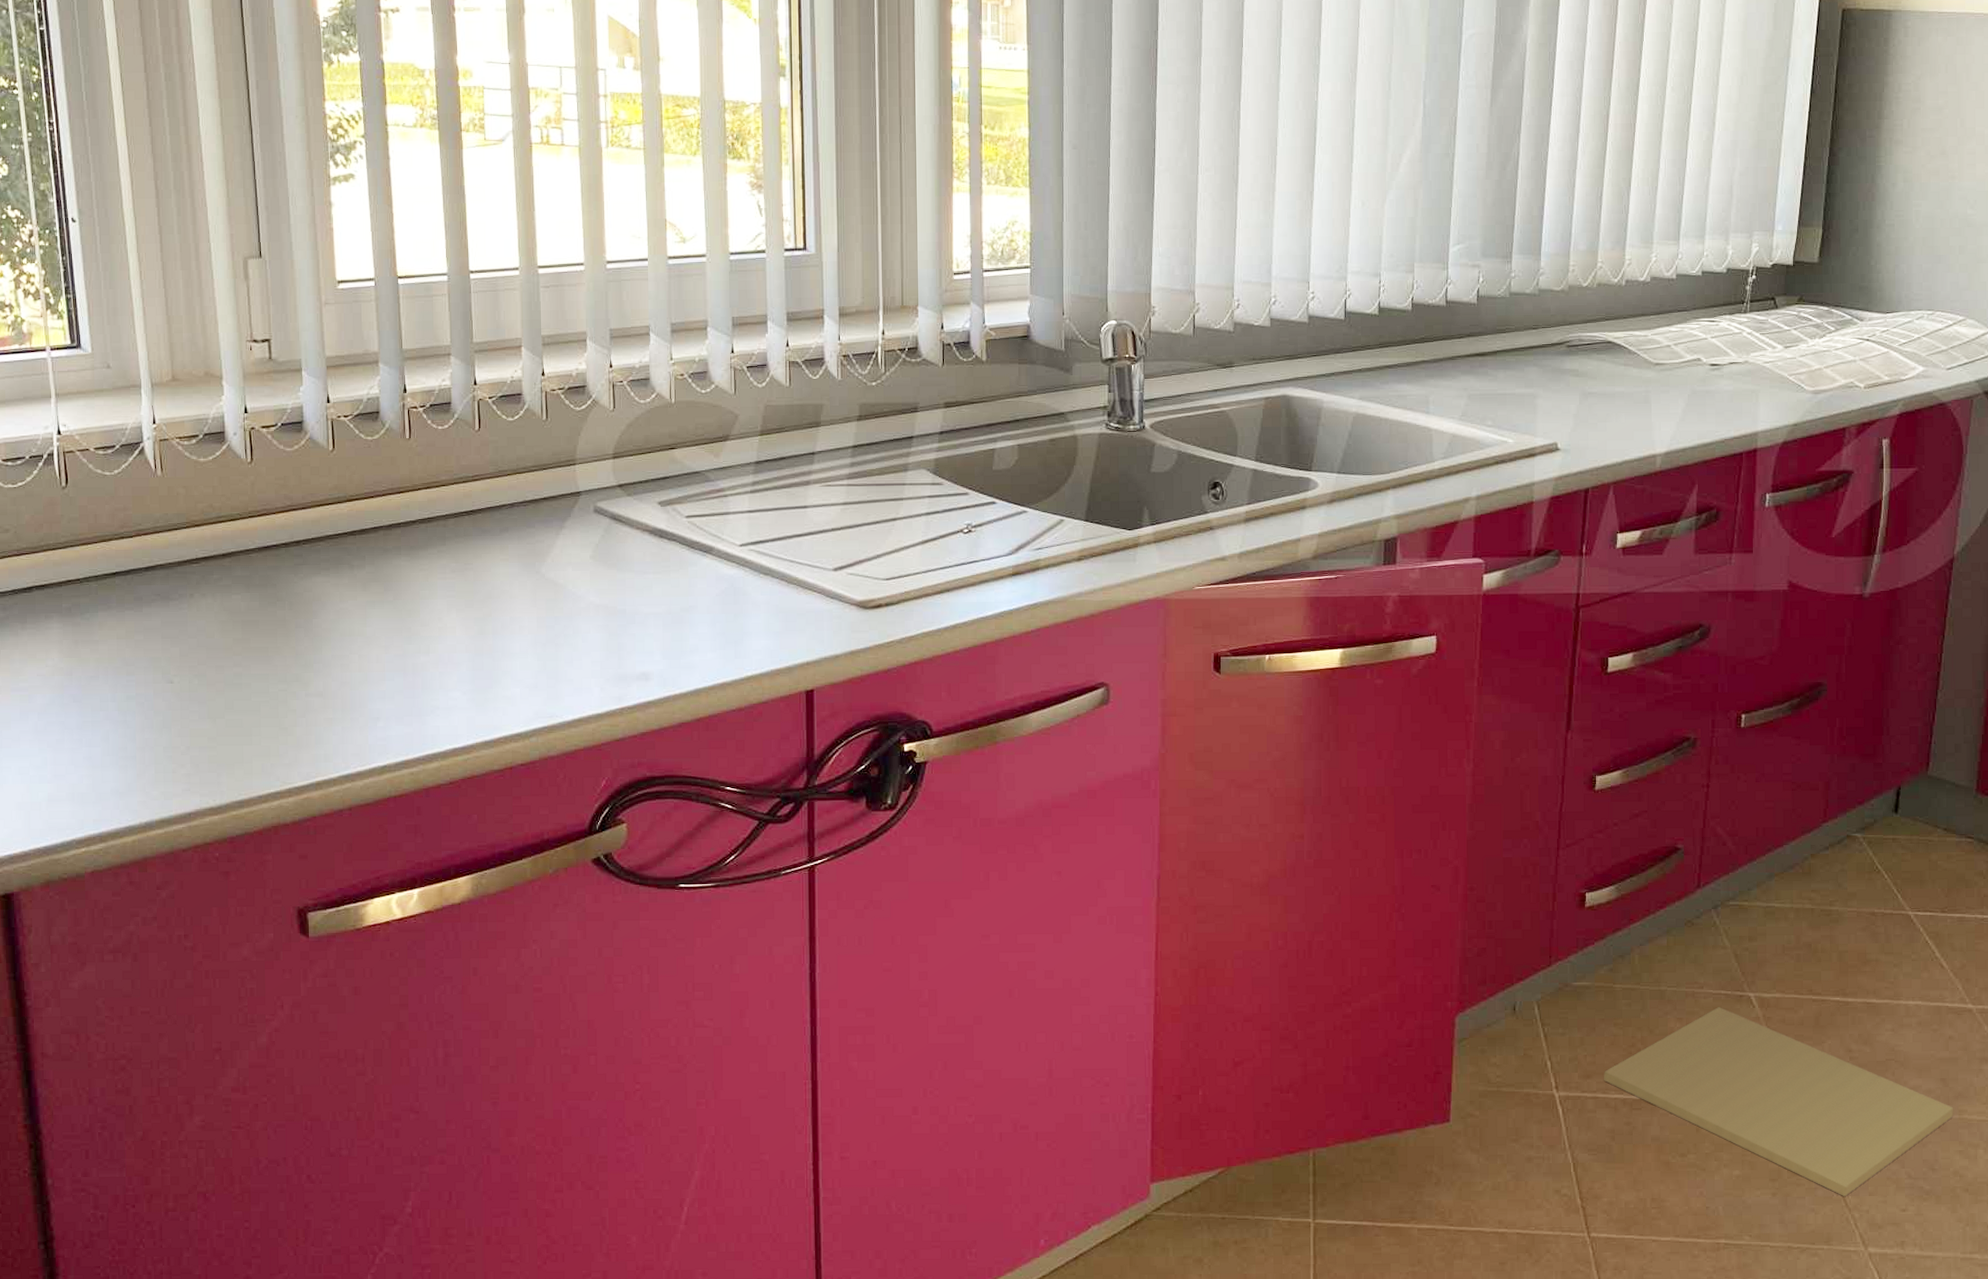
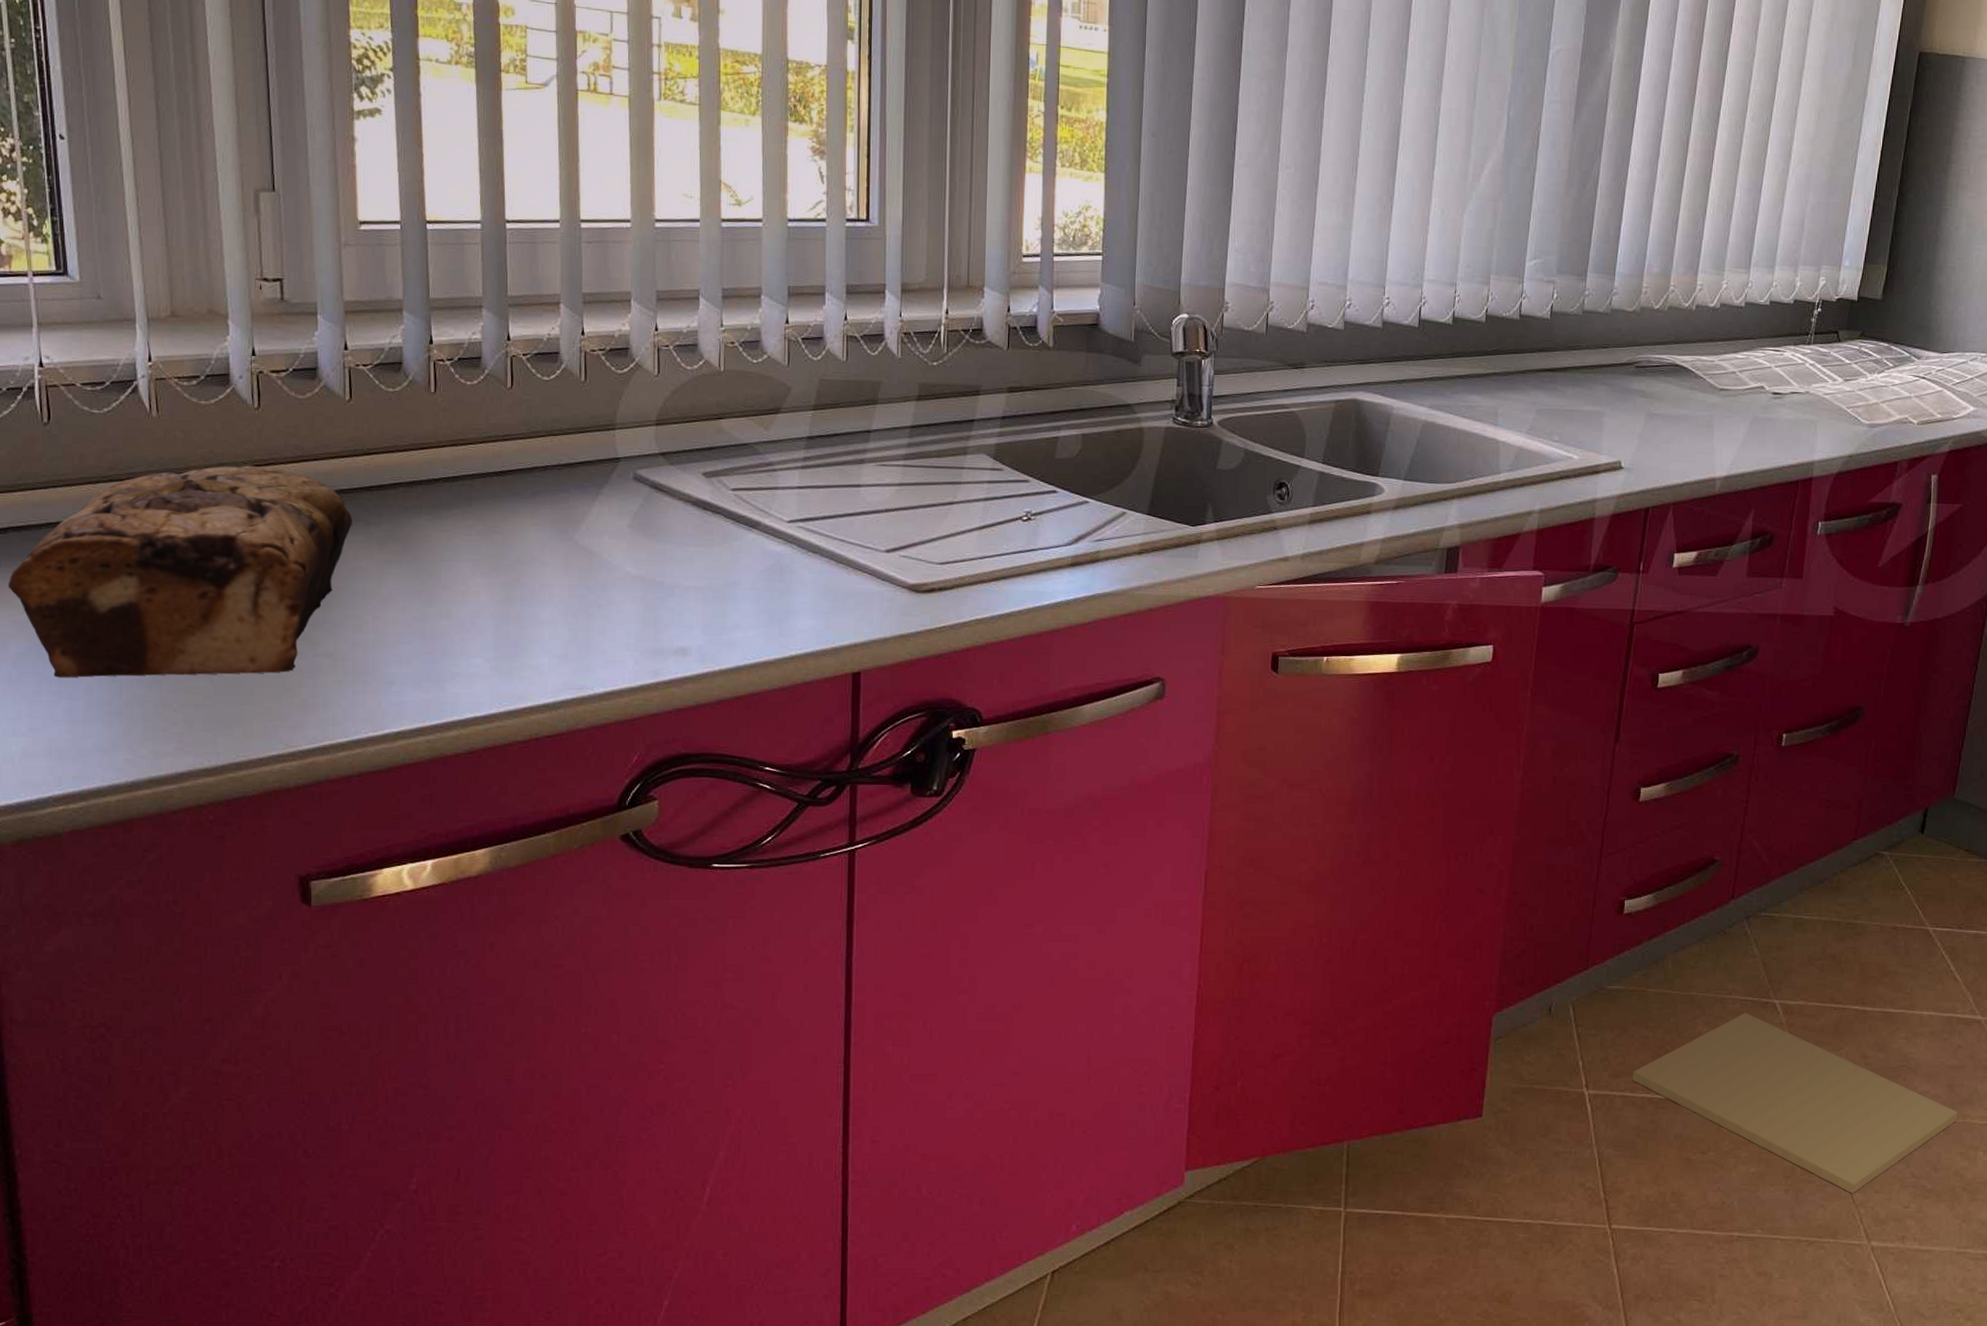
bread loaf: none [33,517,338,726] -> present [7,465,352,678]

